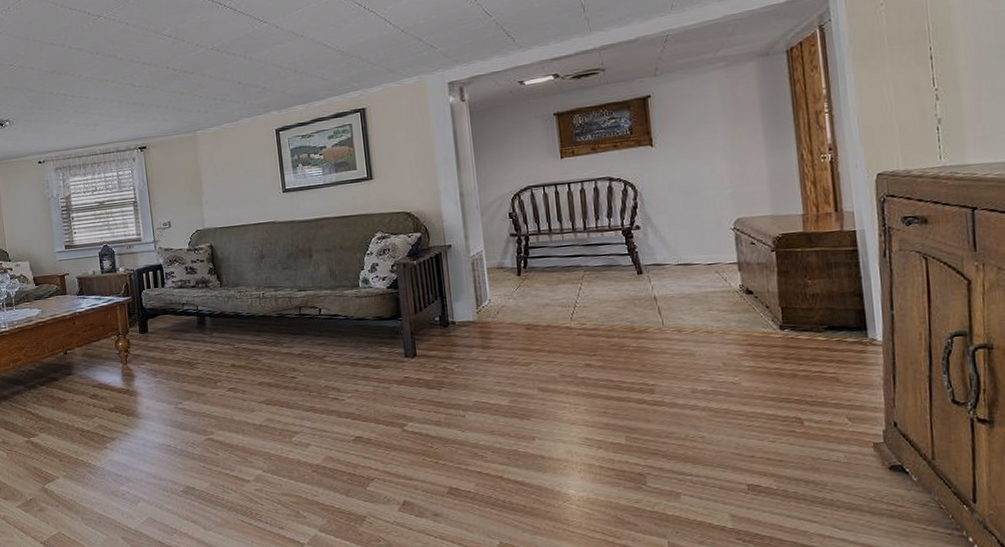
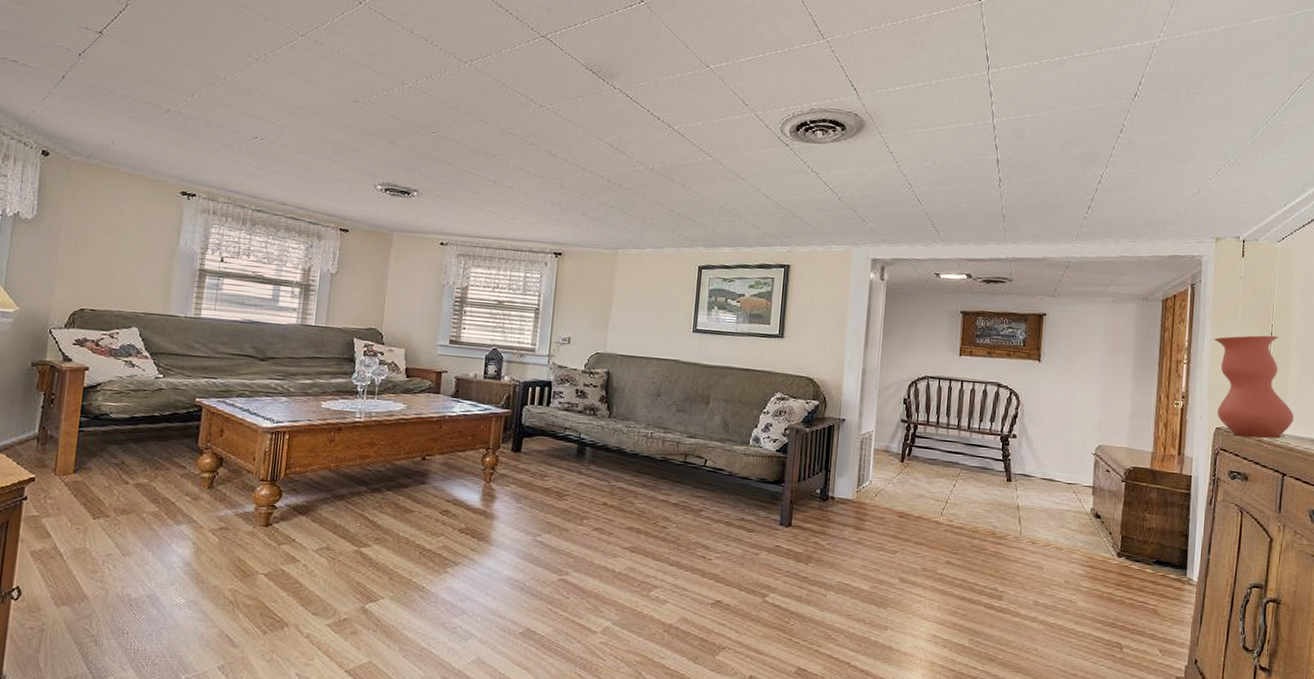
vase: none [858,58,977,179] -> present [1214,335,1294,439]

